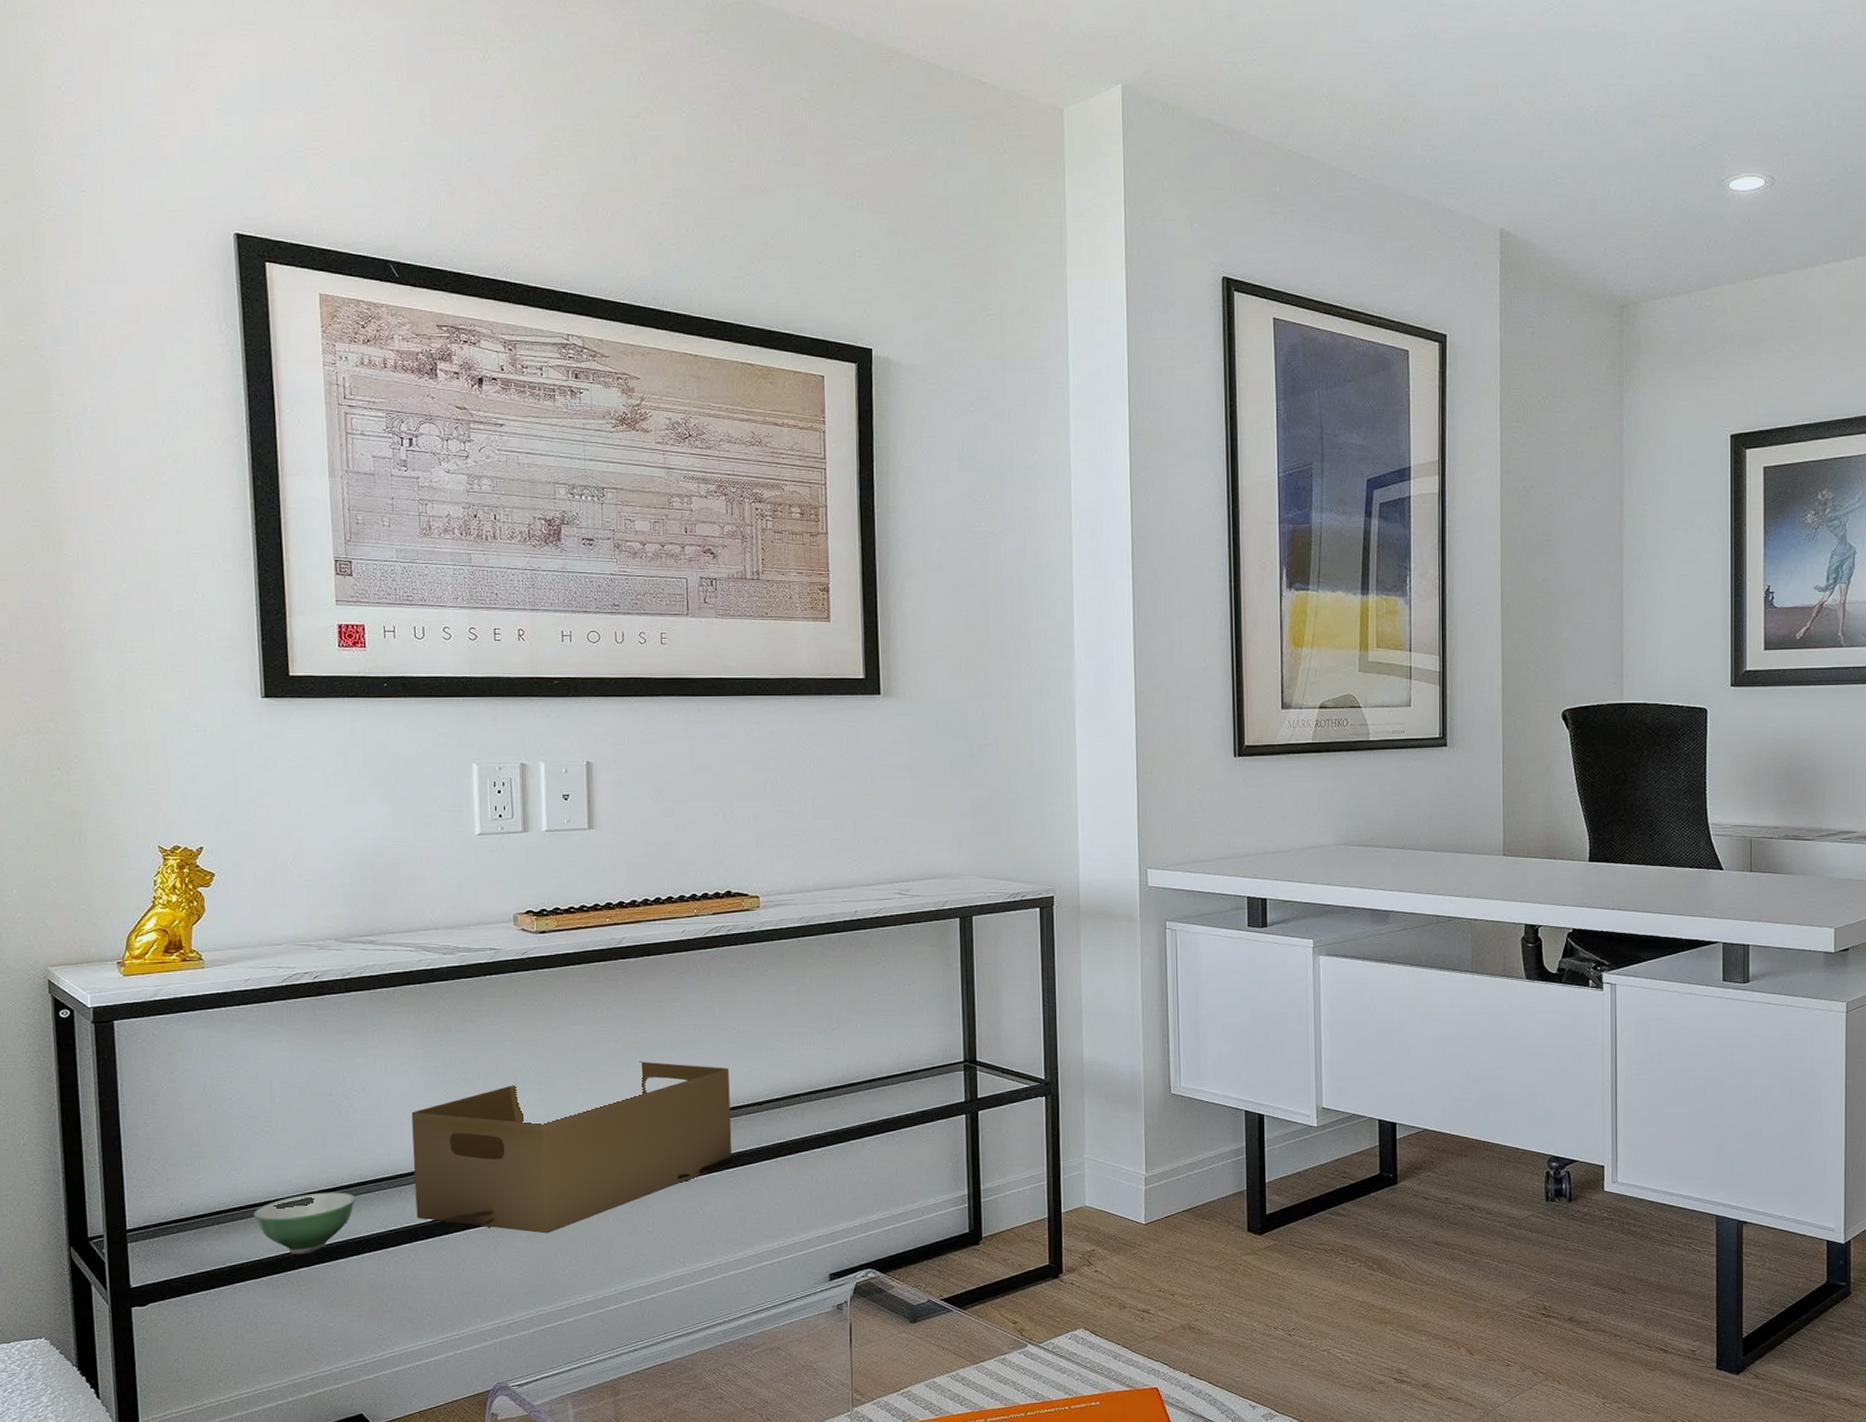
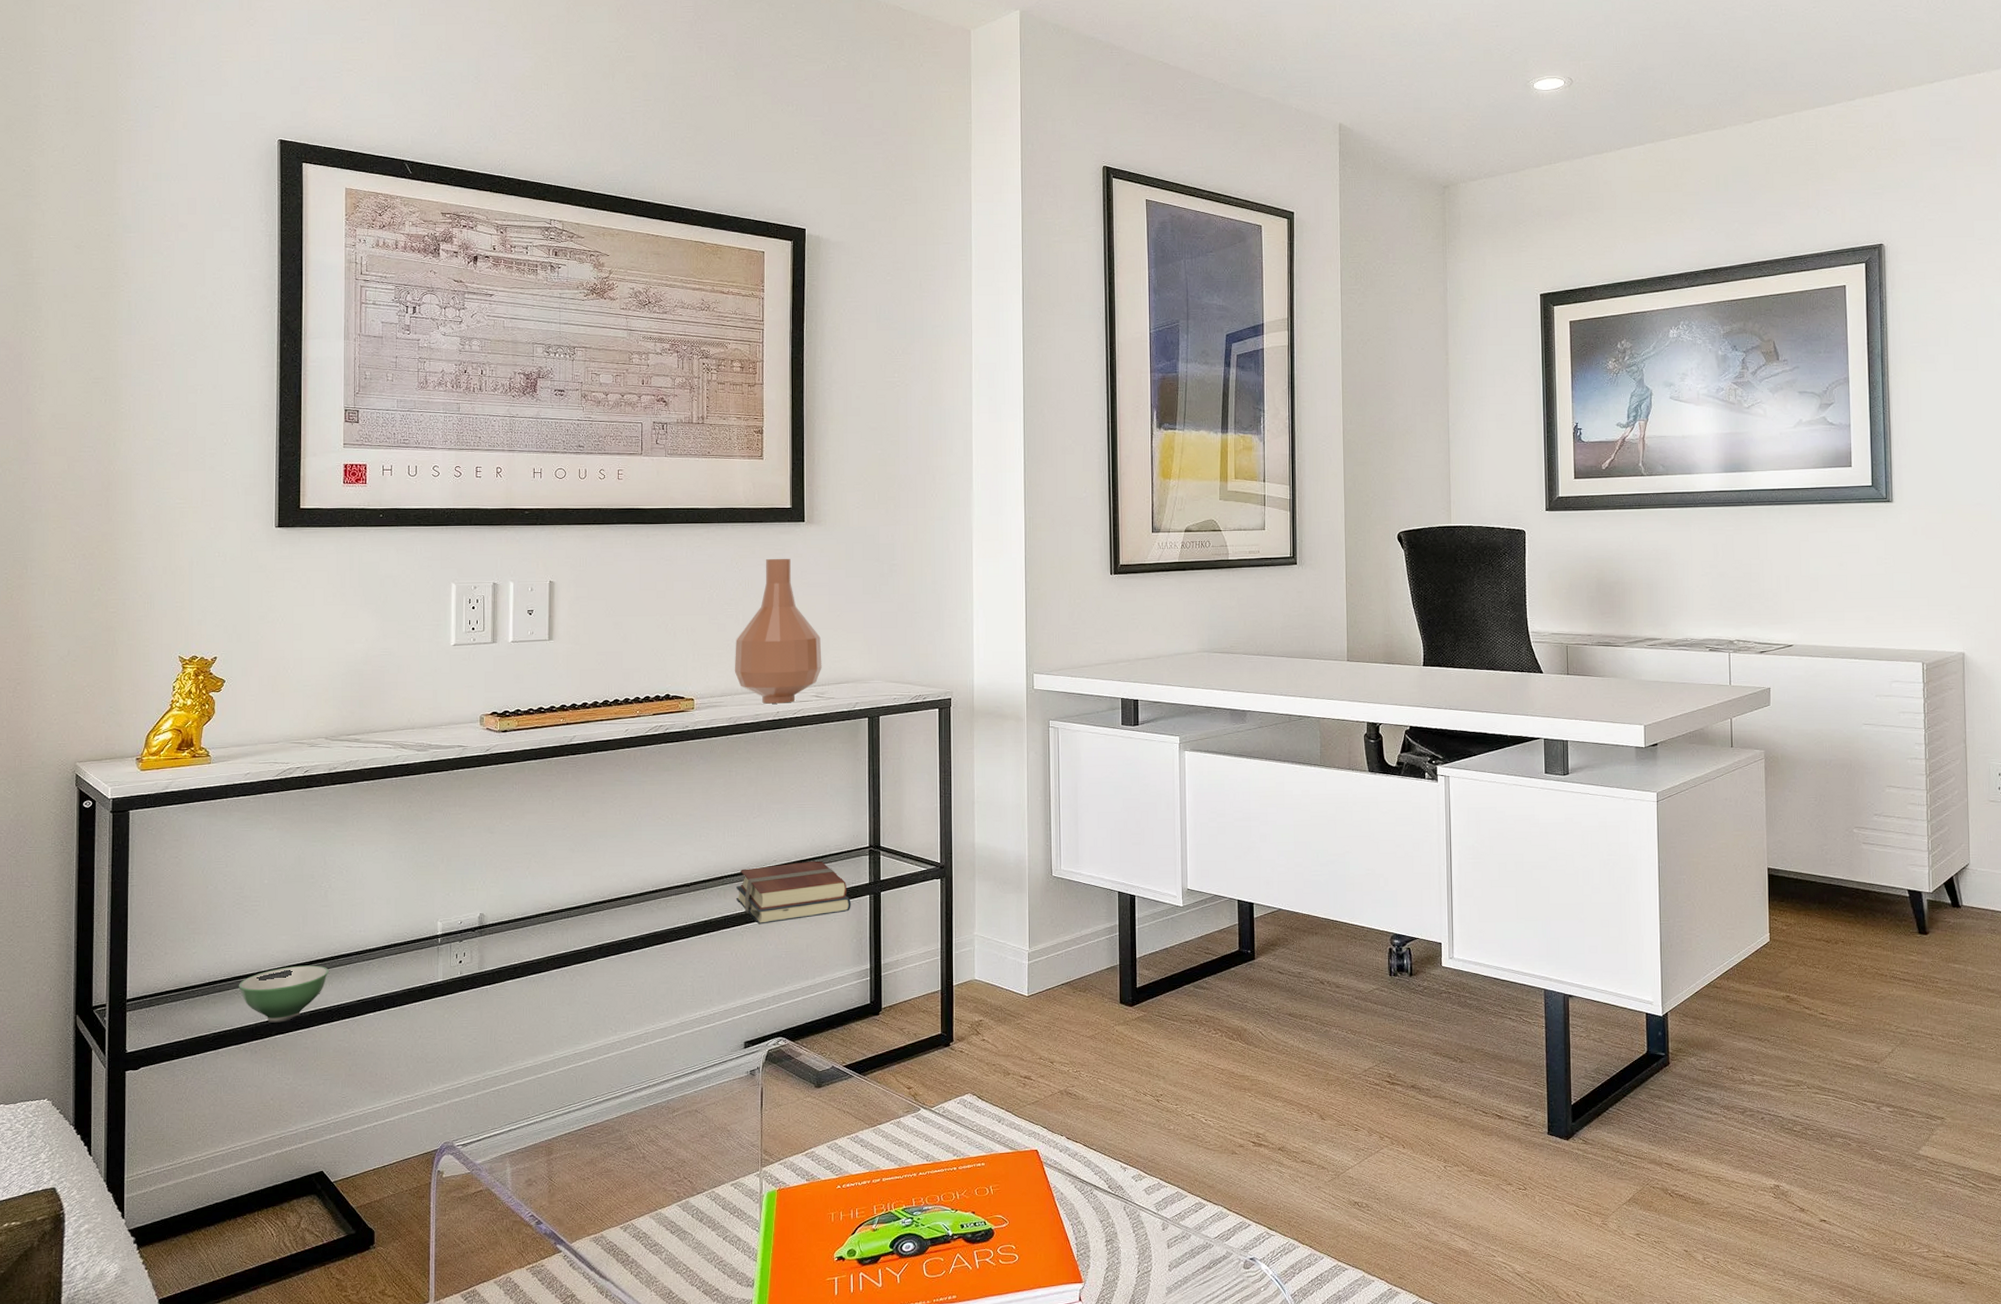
storage basket: present [411,1061,732,1234] -> none [381,847,662,1004]
vase: none [804,736,905,902] -> present [734,558,822,704]
books: none [814,1077,945,1147] -> present [736,861,851,925]

